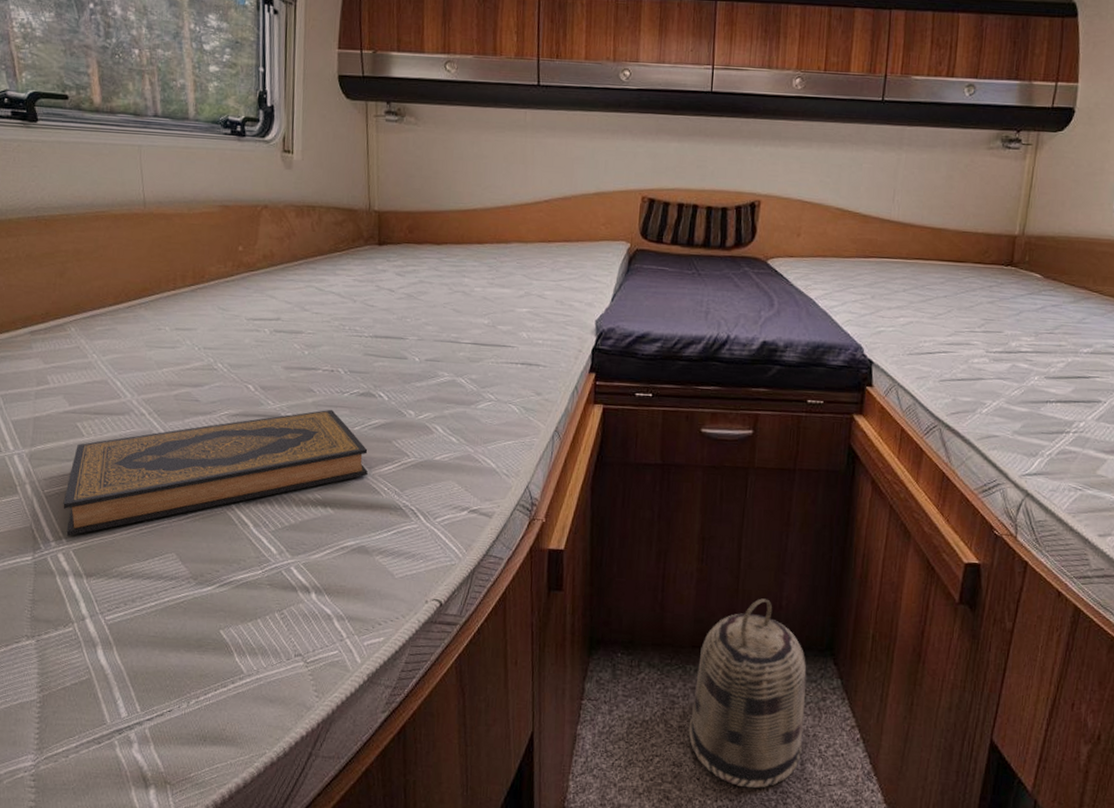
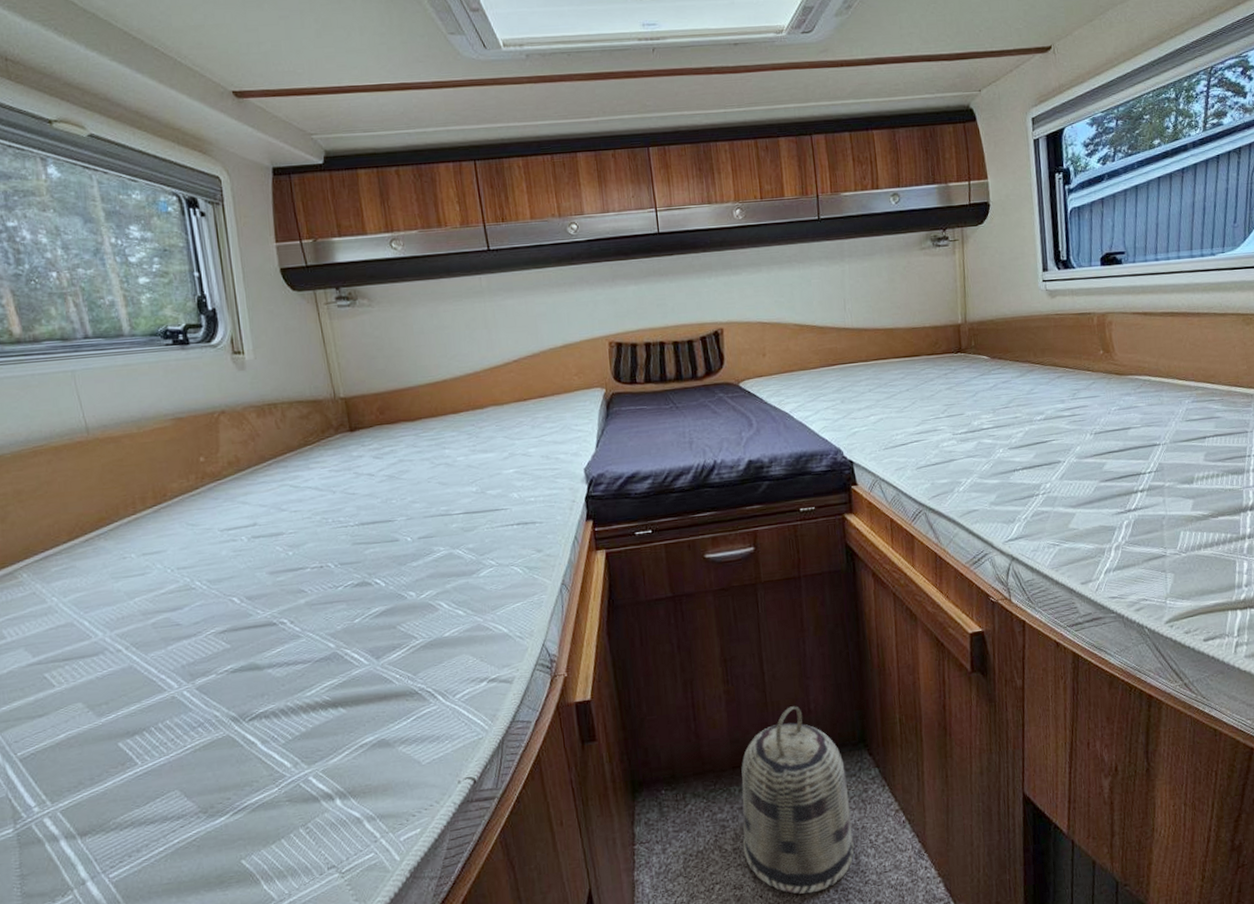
hardback book: present [63,409,368,536] -> none [41,606,376,798]

